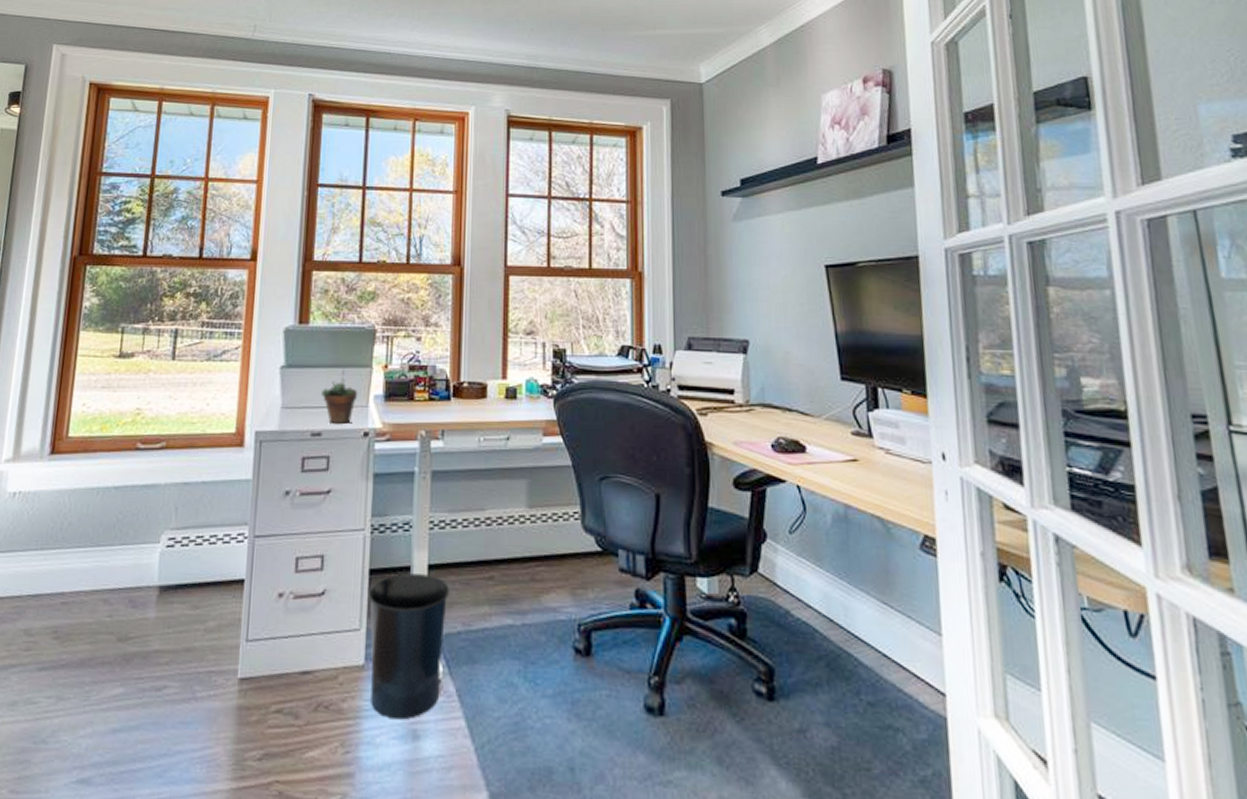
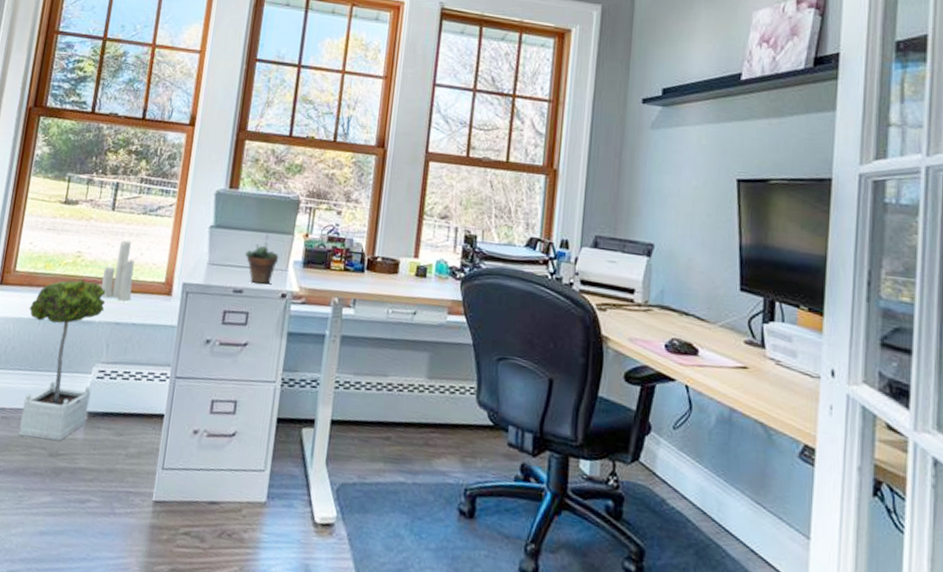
potted tree: none [81,437,171,623] -> present [18,278,106,441]
candle: none [165,385,201,459] -> present [100,235,134,302]
waste bin: present [368,573,451,719] -> none [269,425,350,554]

